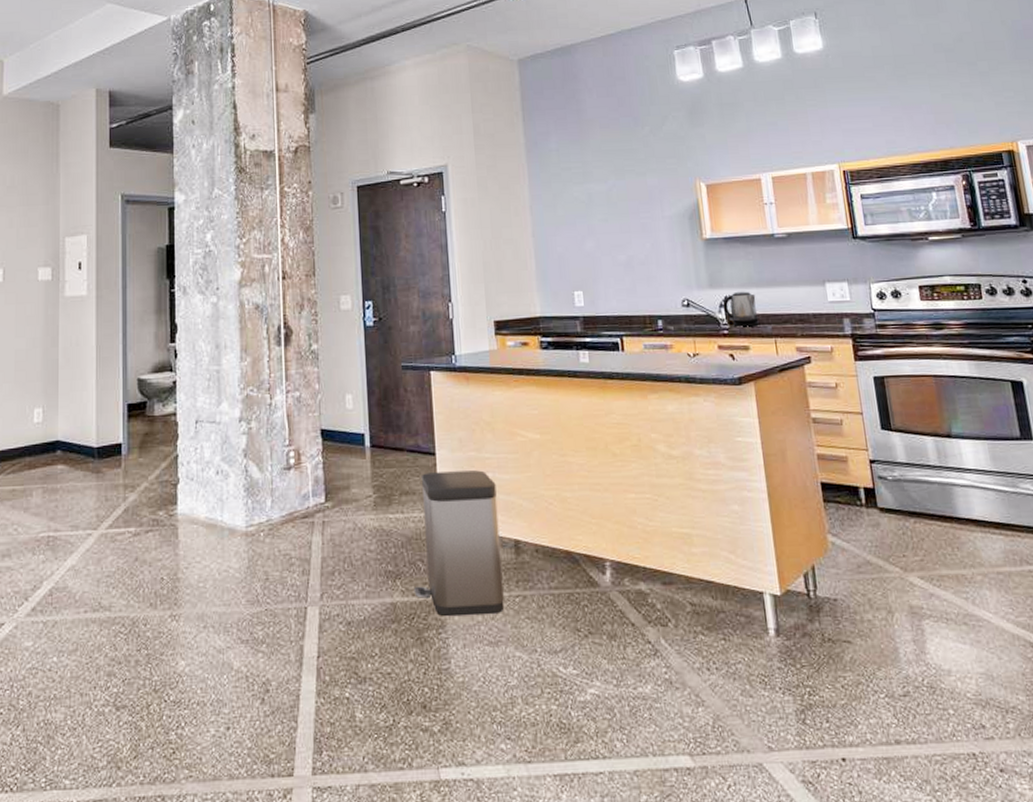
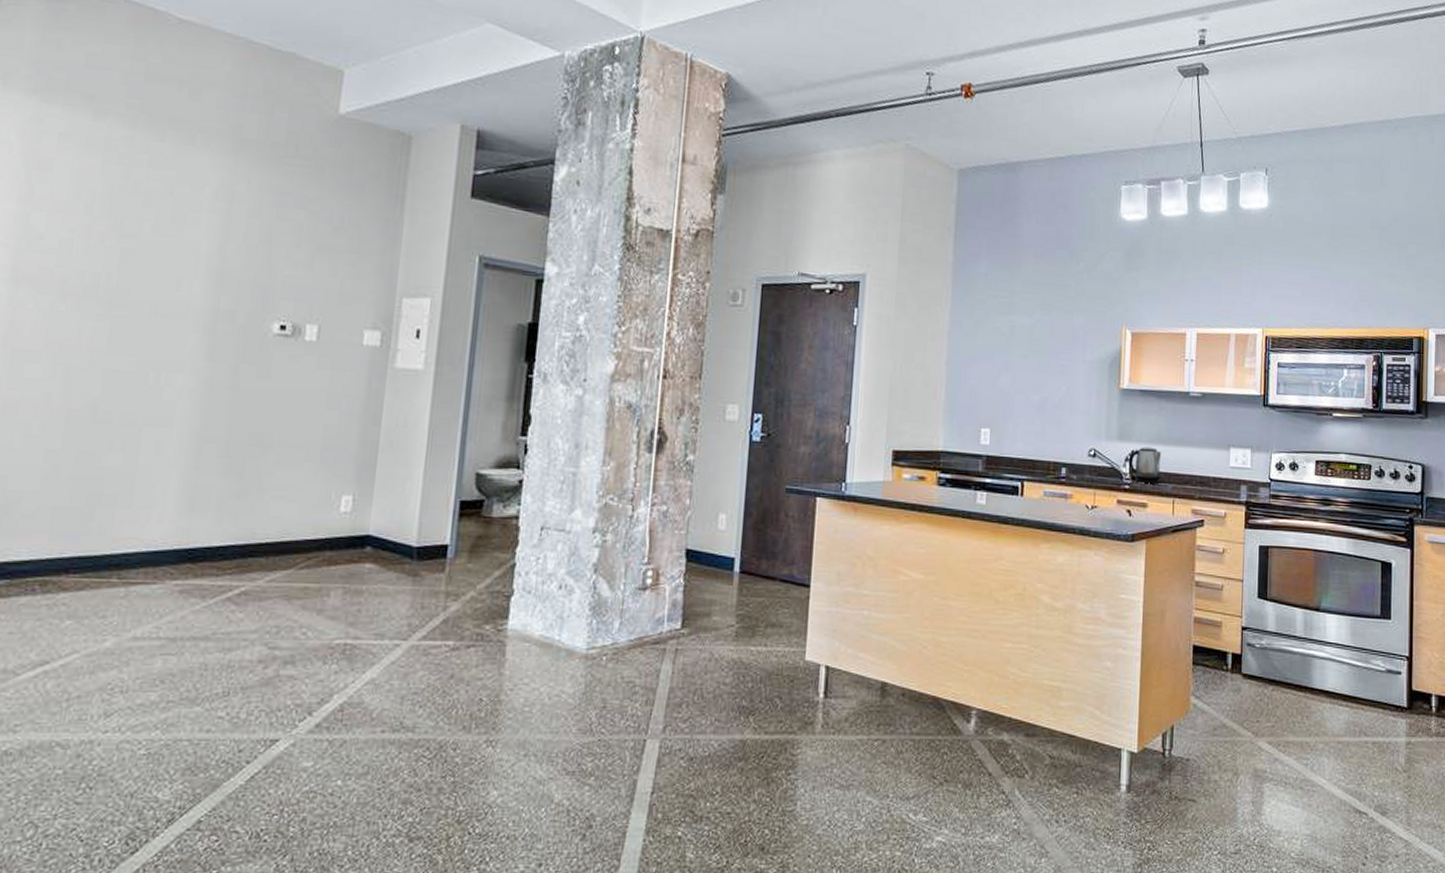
pedal bin: present [414,470,505,616] -> none [767,605,870,756]

